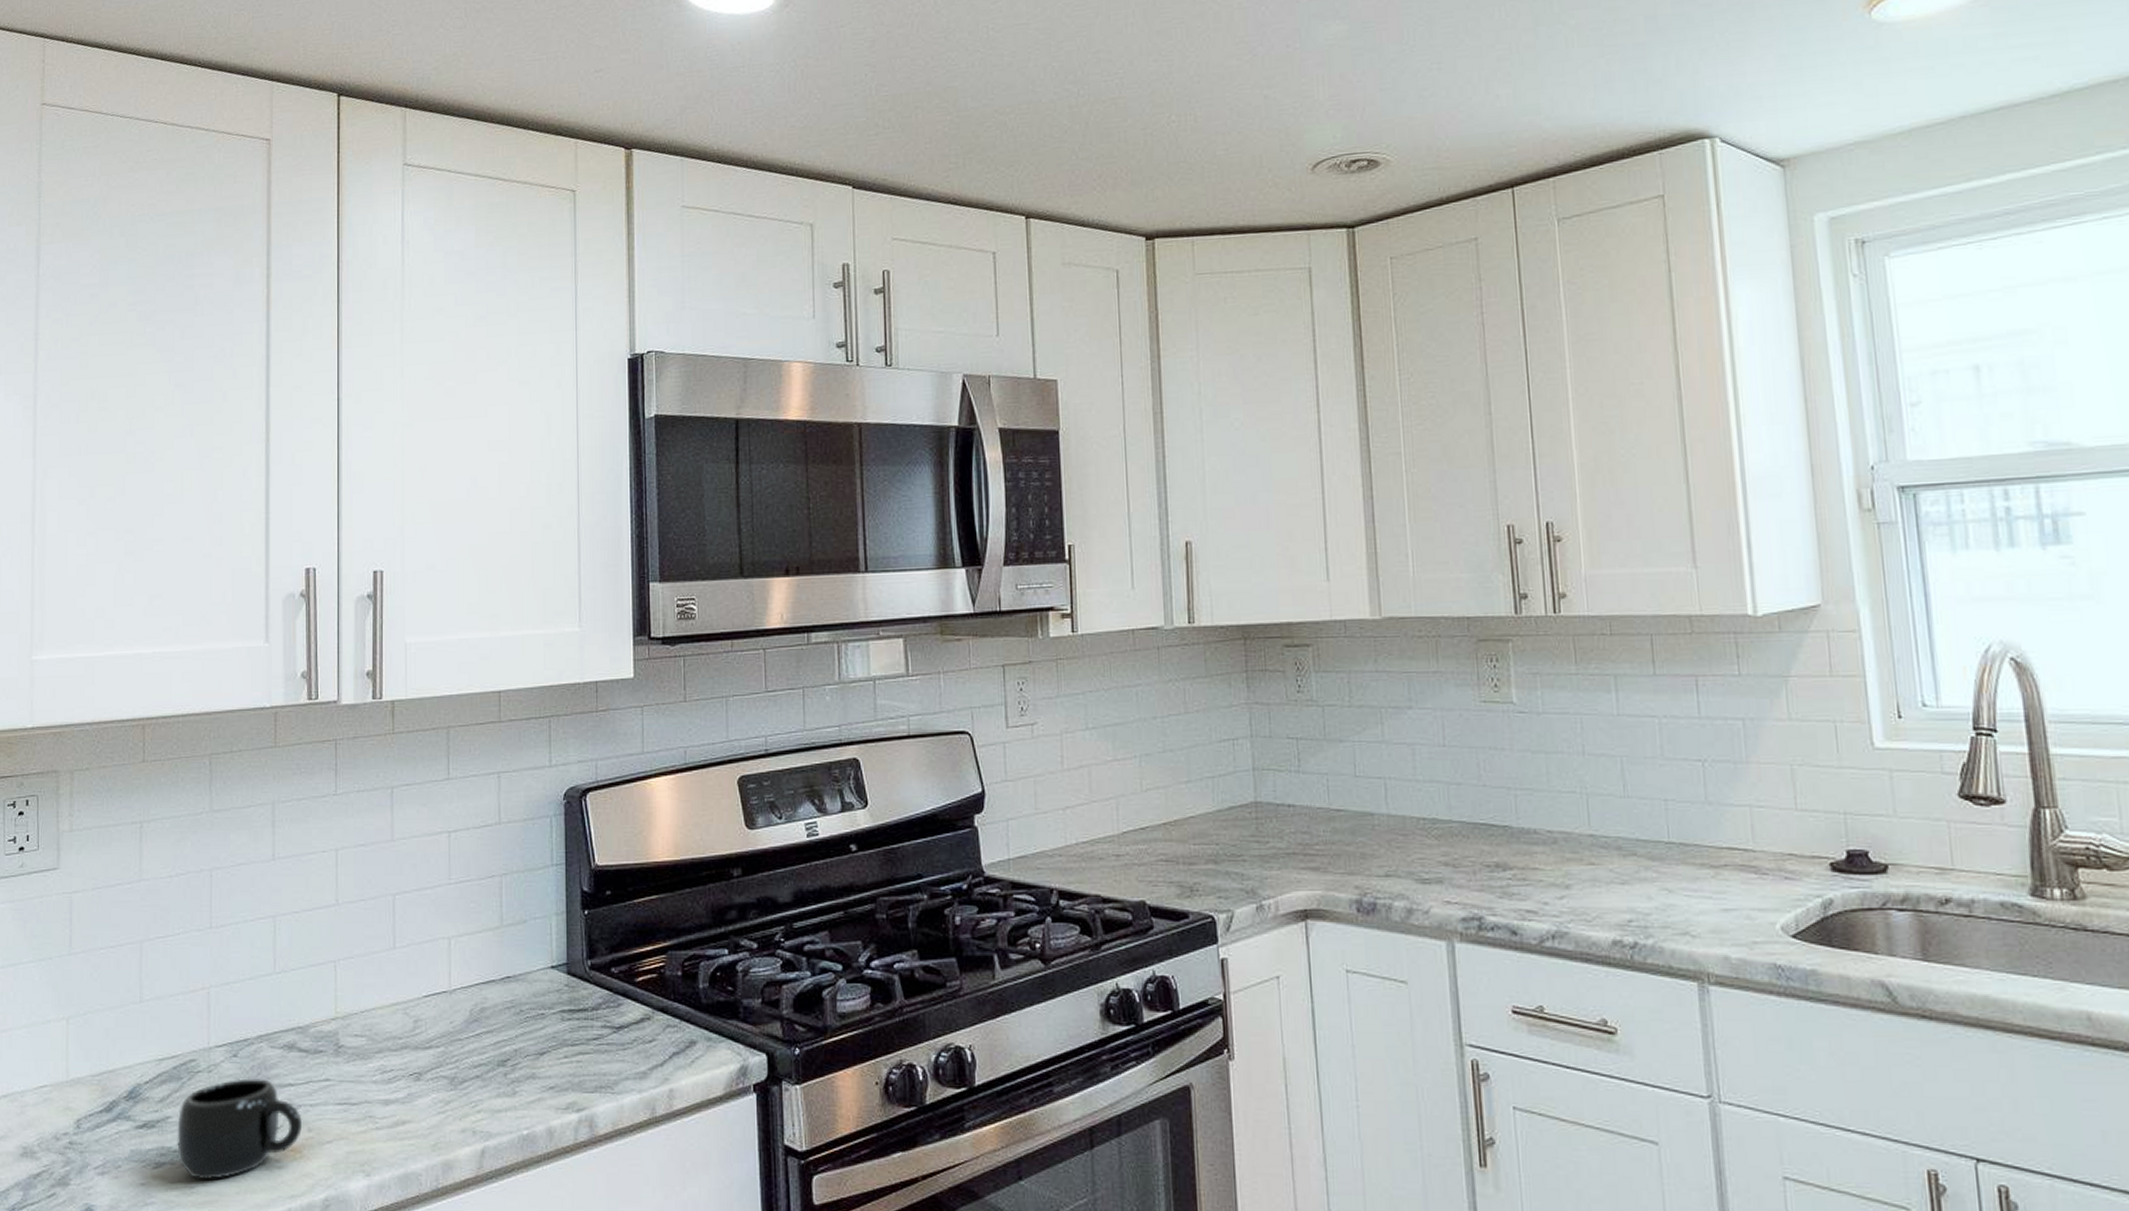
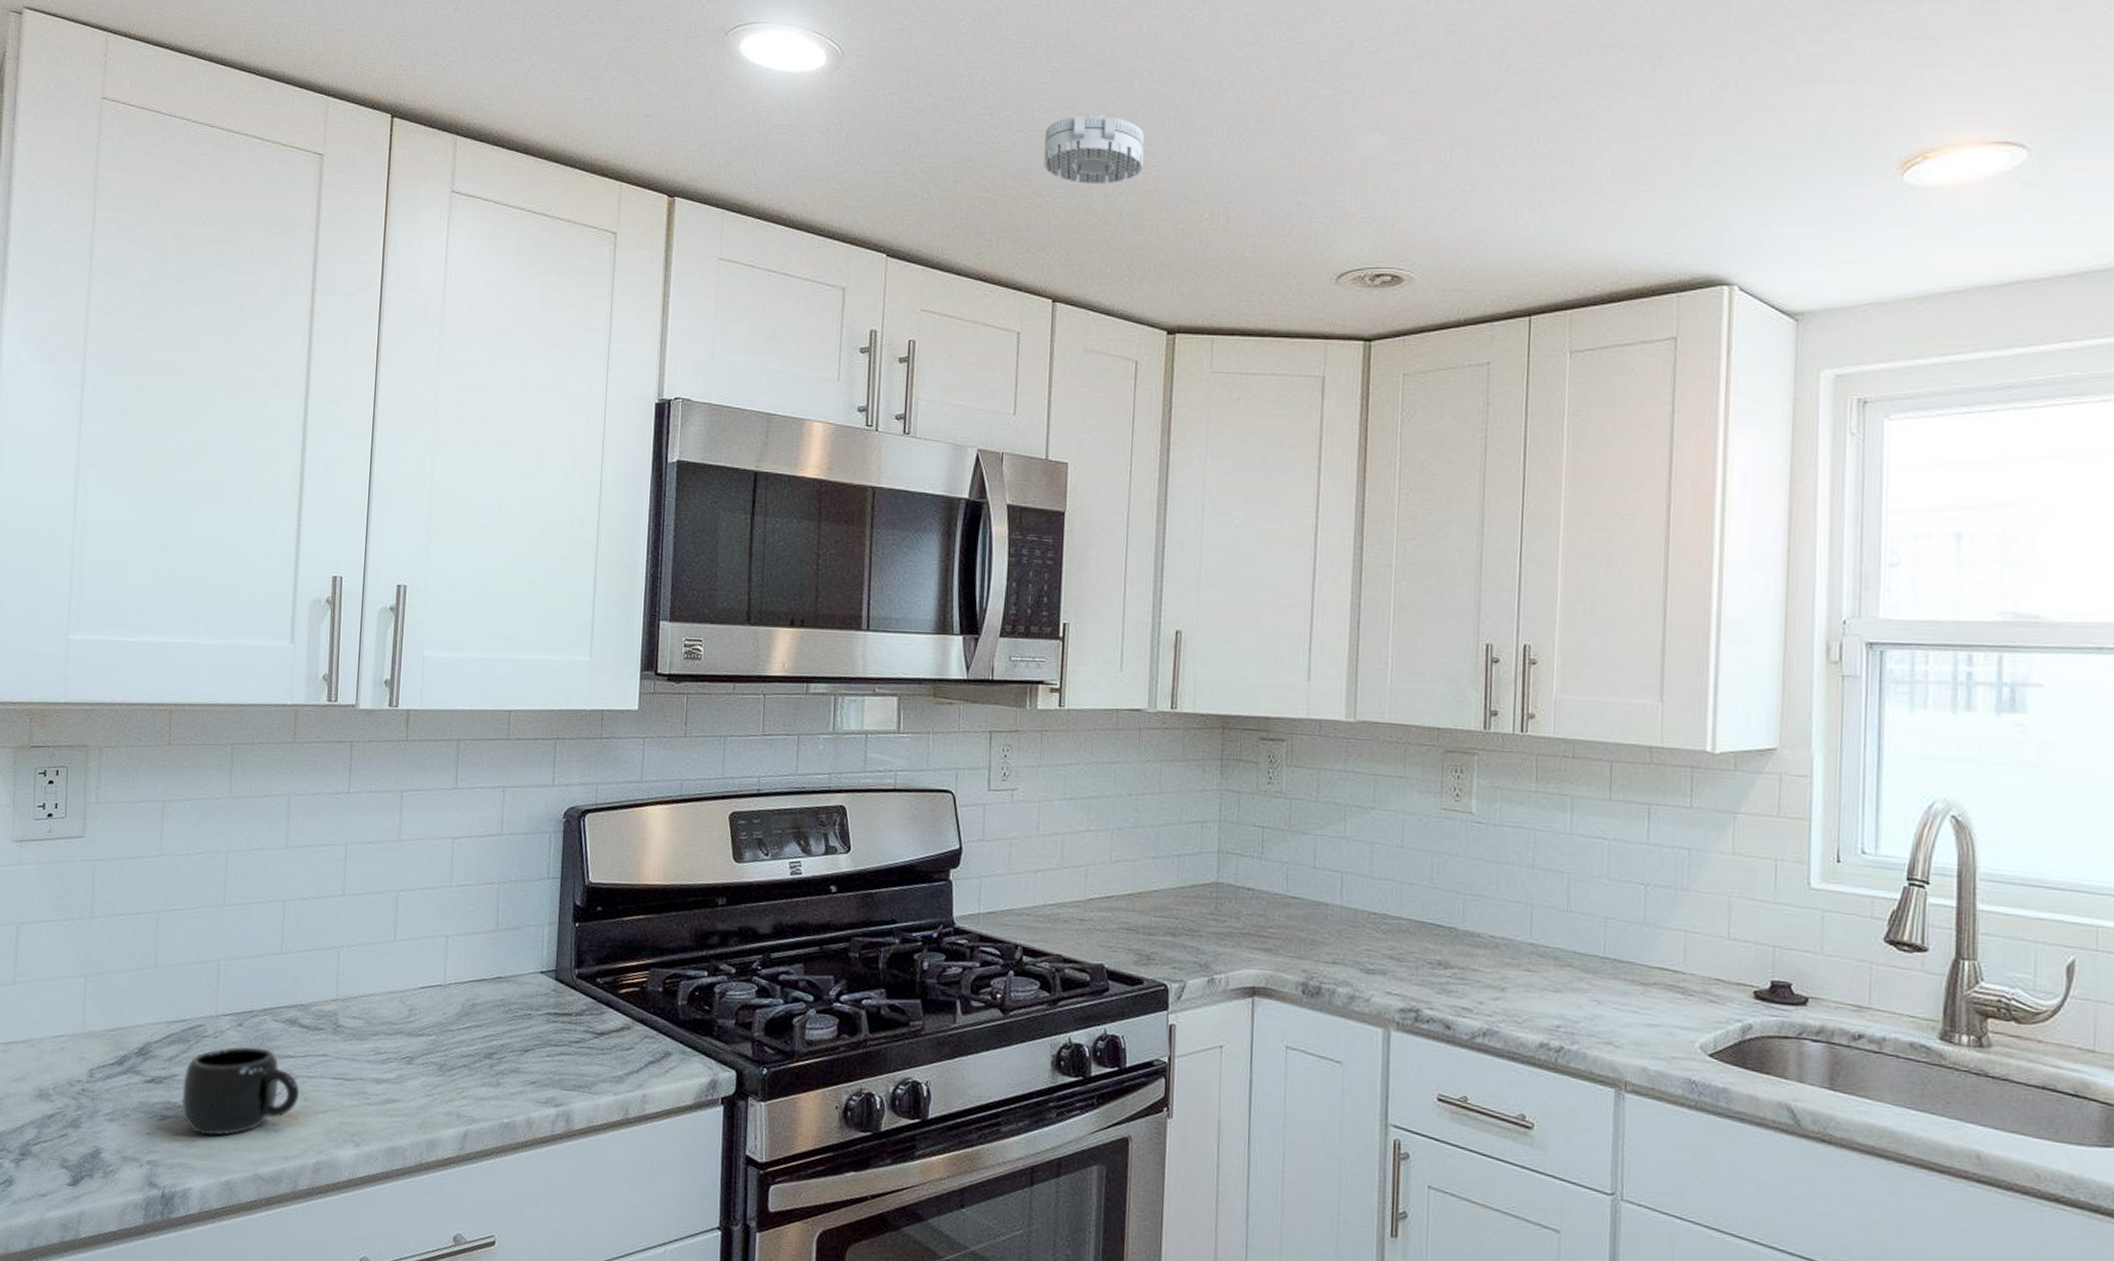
smoke detector: none [1002,26,1104,98] -> present [1043,114,1144,184]

